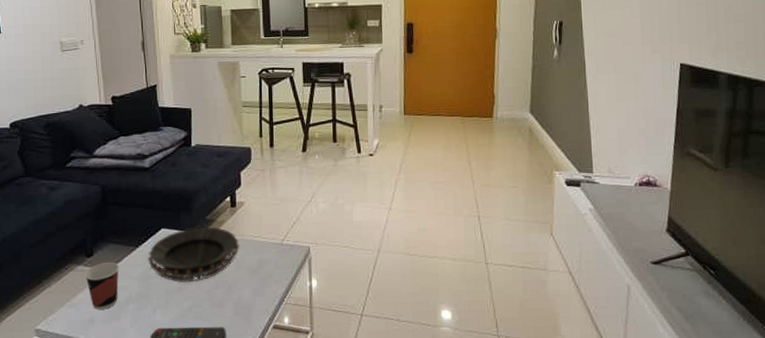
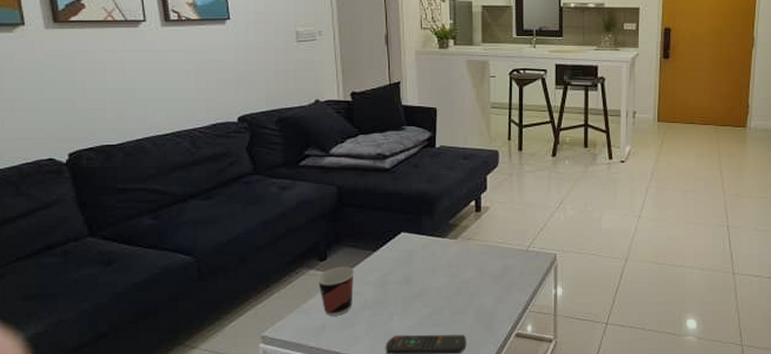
decorative bowl: present [147,227,240,283] -> none [385,231,484,290]

